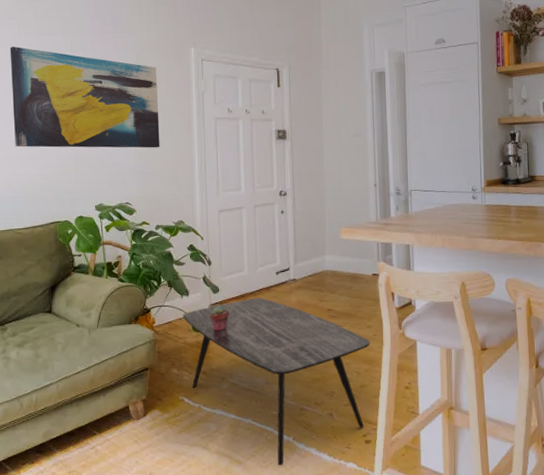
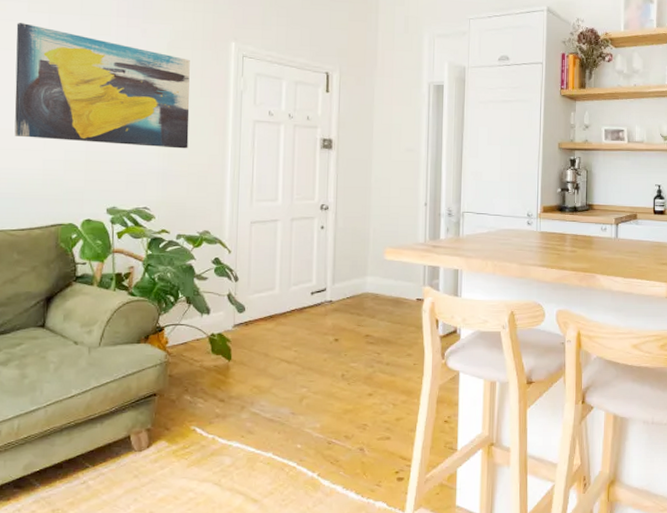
coffee table: present [182,297,370,466] -> none [201,319,410,504]
potted succulent: present [209,305,230,332] -> none [232,326,256,355]

